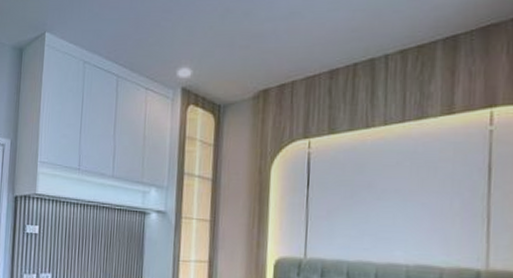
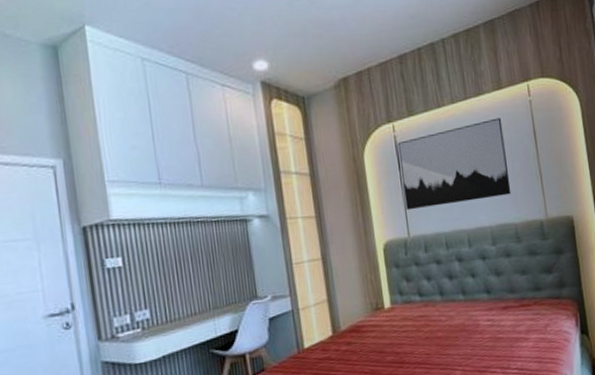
wall art: none [308,146,446,235] -> present [397,117,511,211]

